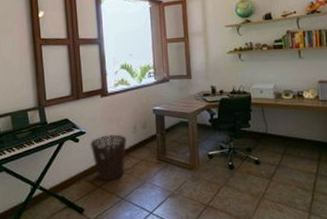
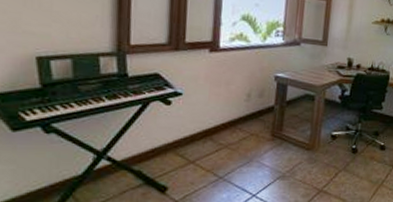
basket: present [90,134,127,181] -> none [186,100,236,156]

